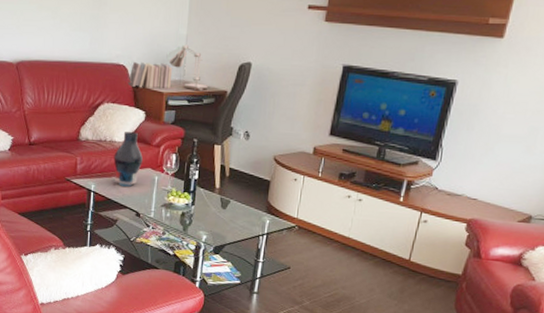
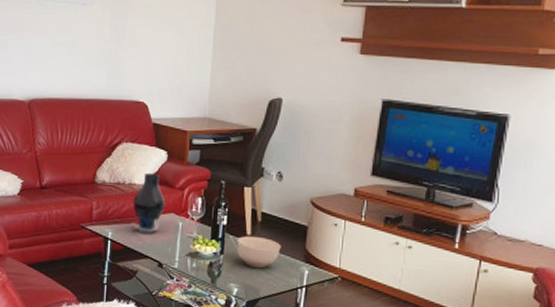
books: present [127,62,173,90] -> none [148,99,197,128]
desk lamp: present [166,44,209,91] -> none [189,80,236,129]
bowl: none [206,189,246,218] -> present [237,235,281,269]

